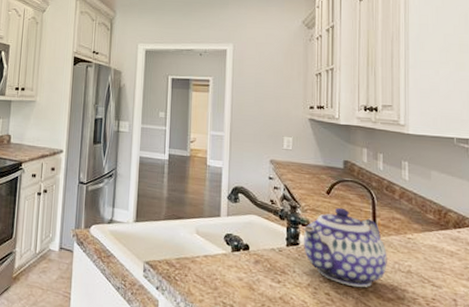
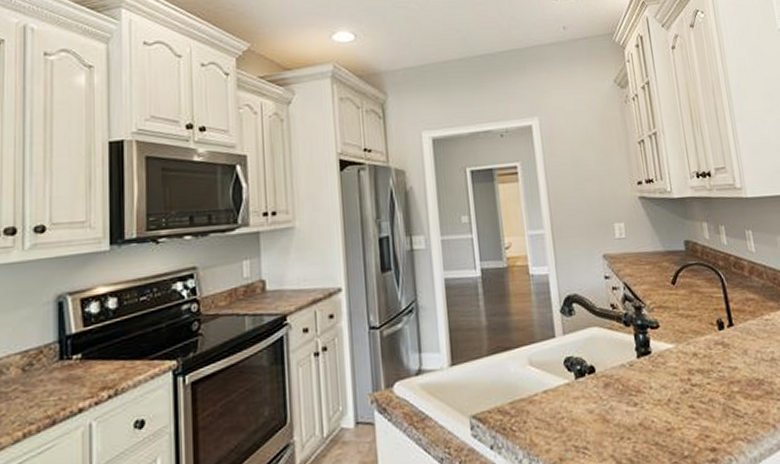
teapot: present [303,207,387,288] -> none [652,298,750,391]

